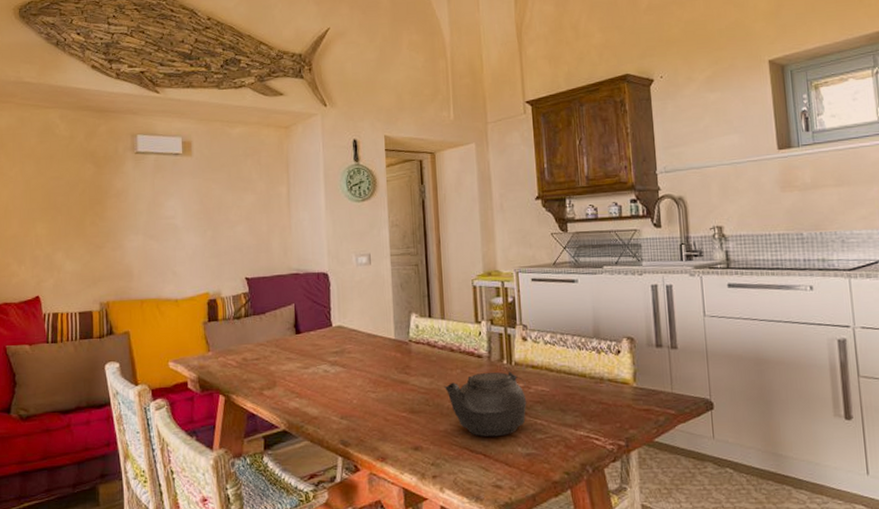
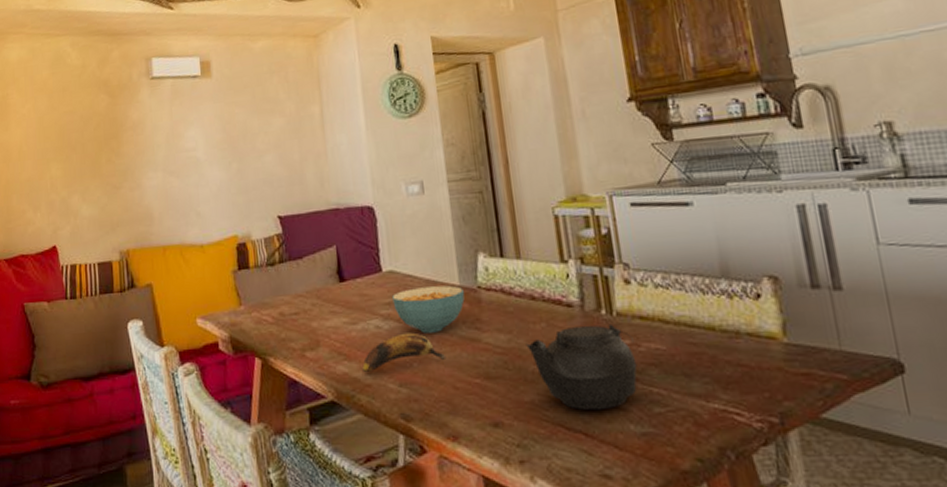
banana: none [310,376,380,408] -> present [361,332,447,373]
cereal bowl: none [339,339,398,377] -> present [392,285,465,333]

